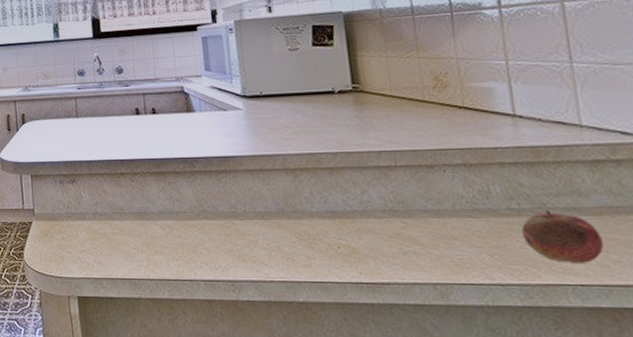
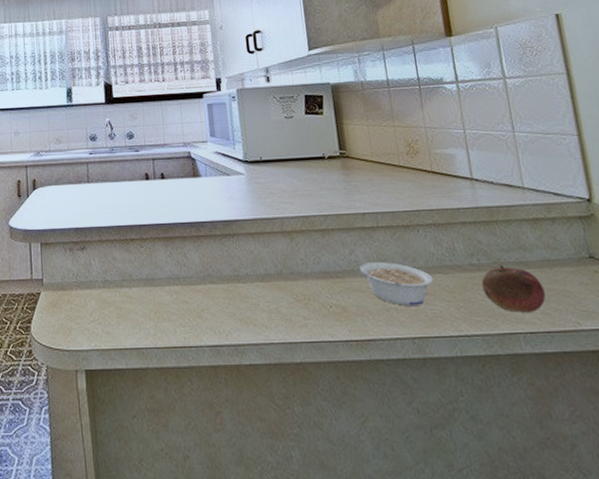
legume: none [373,203,462,250] -> present [360,262,434,306]

